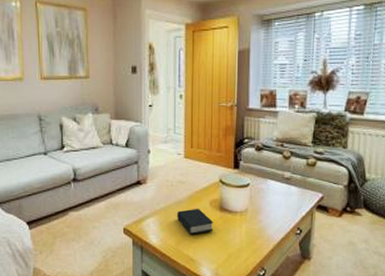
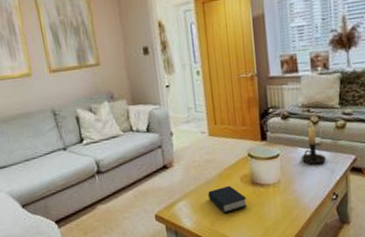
candle holder: none [270,156,295,198] -> present [301,121,327,165]

